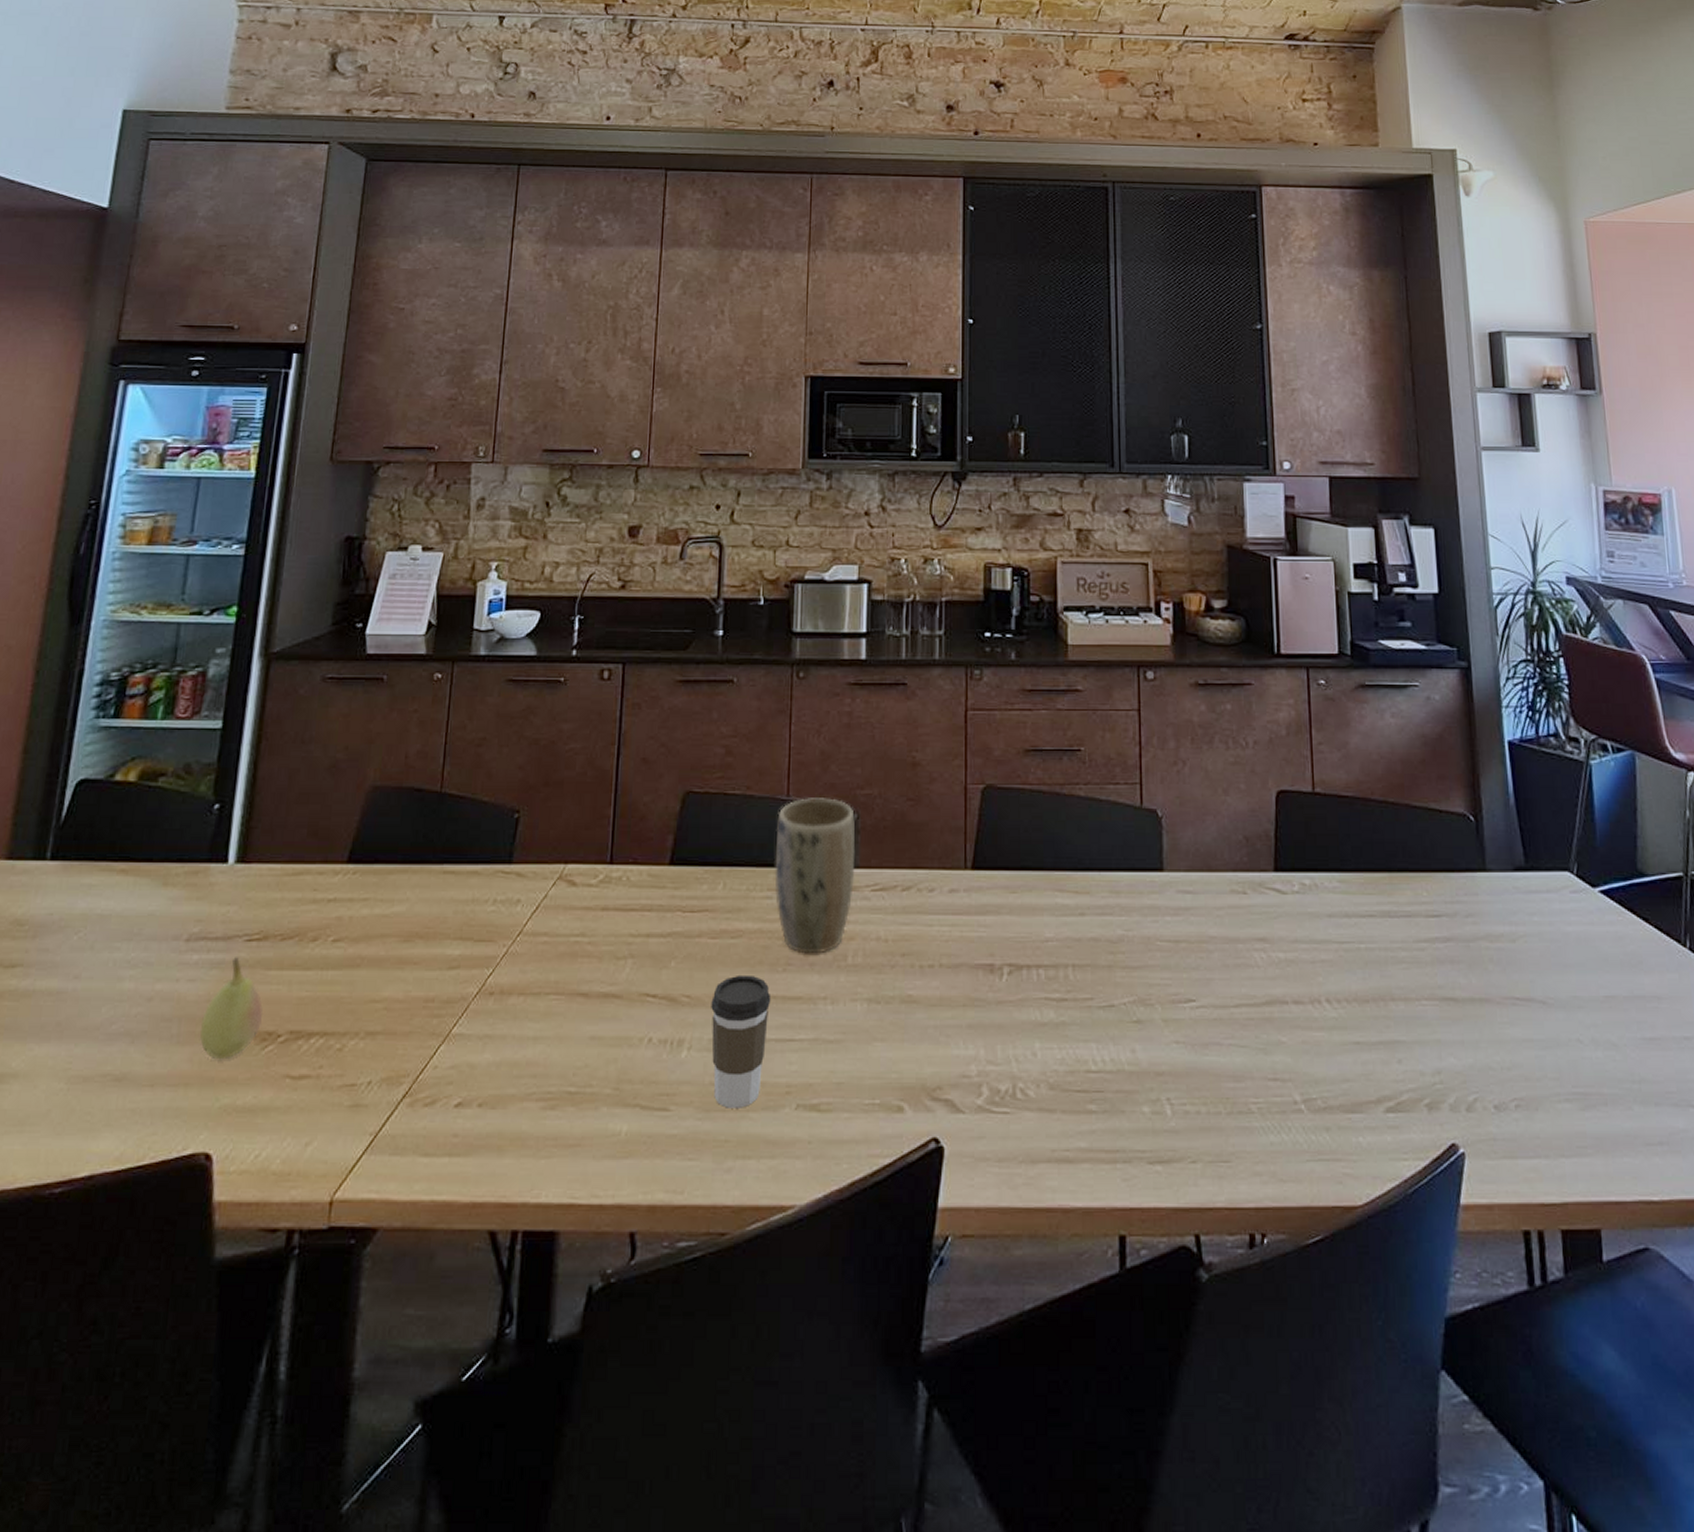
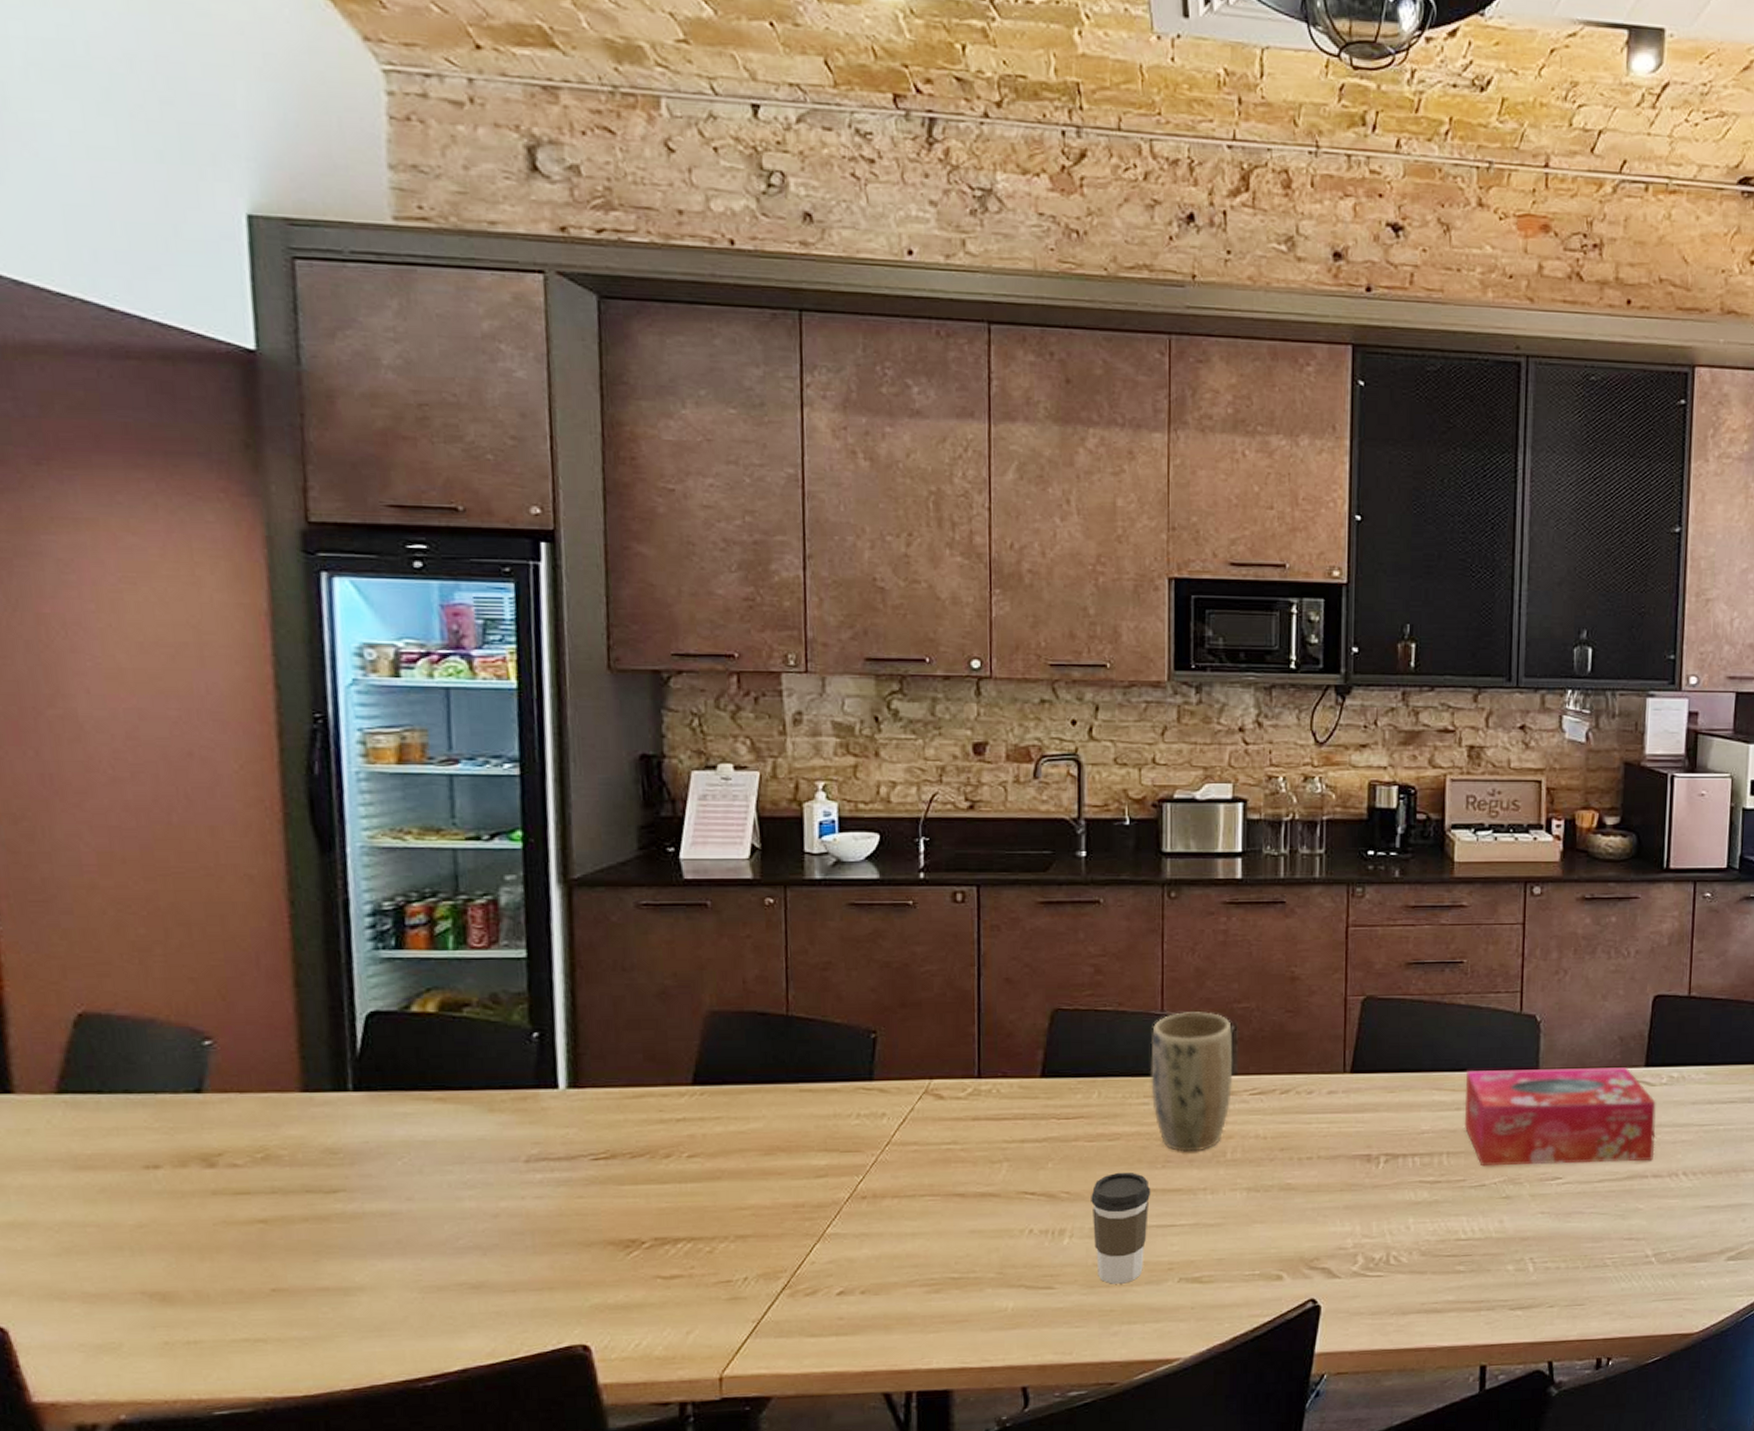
fruit: present [200,955,264,1058] -> none [557,1173,623,1265]
tissue box: none [1088,871,1293,984] -> present [1464,1067,1656,1167]

